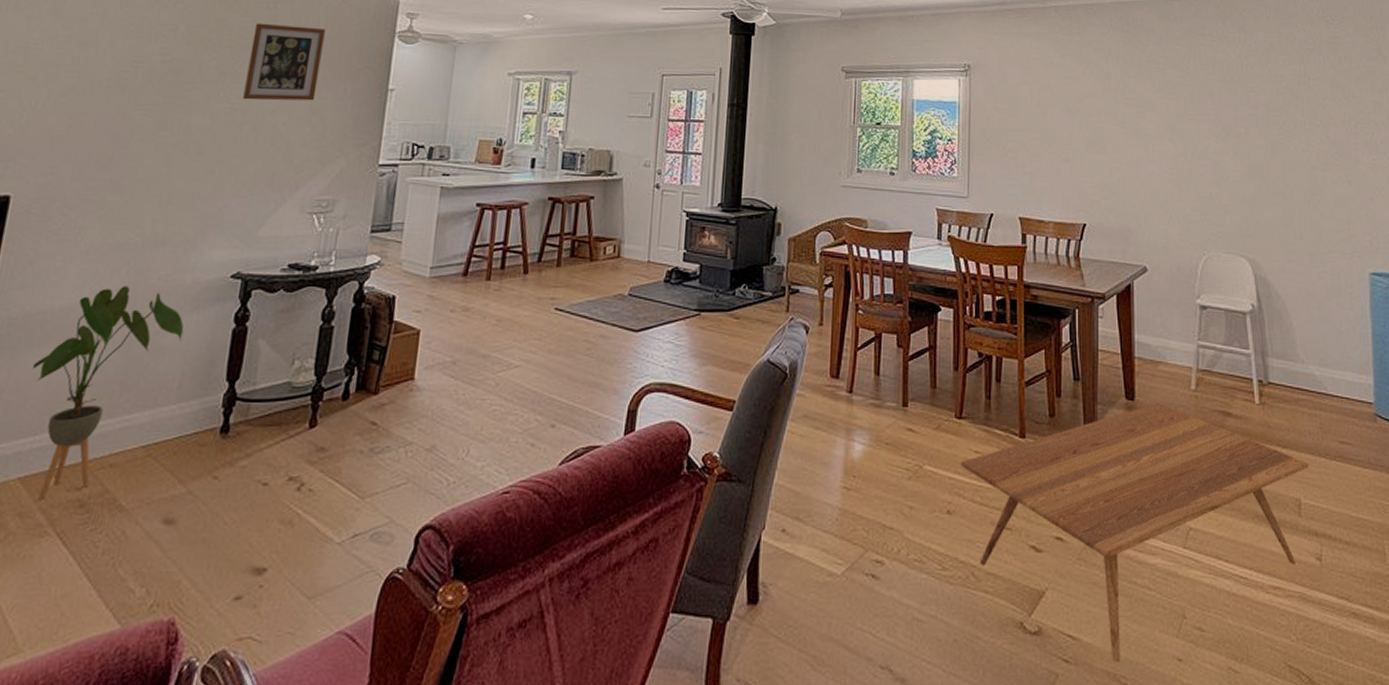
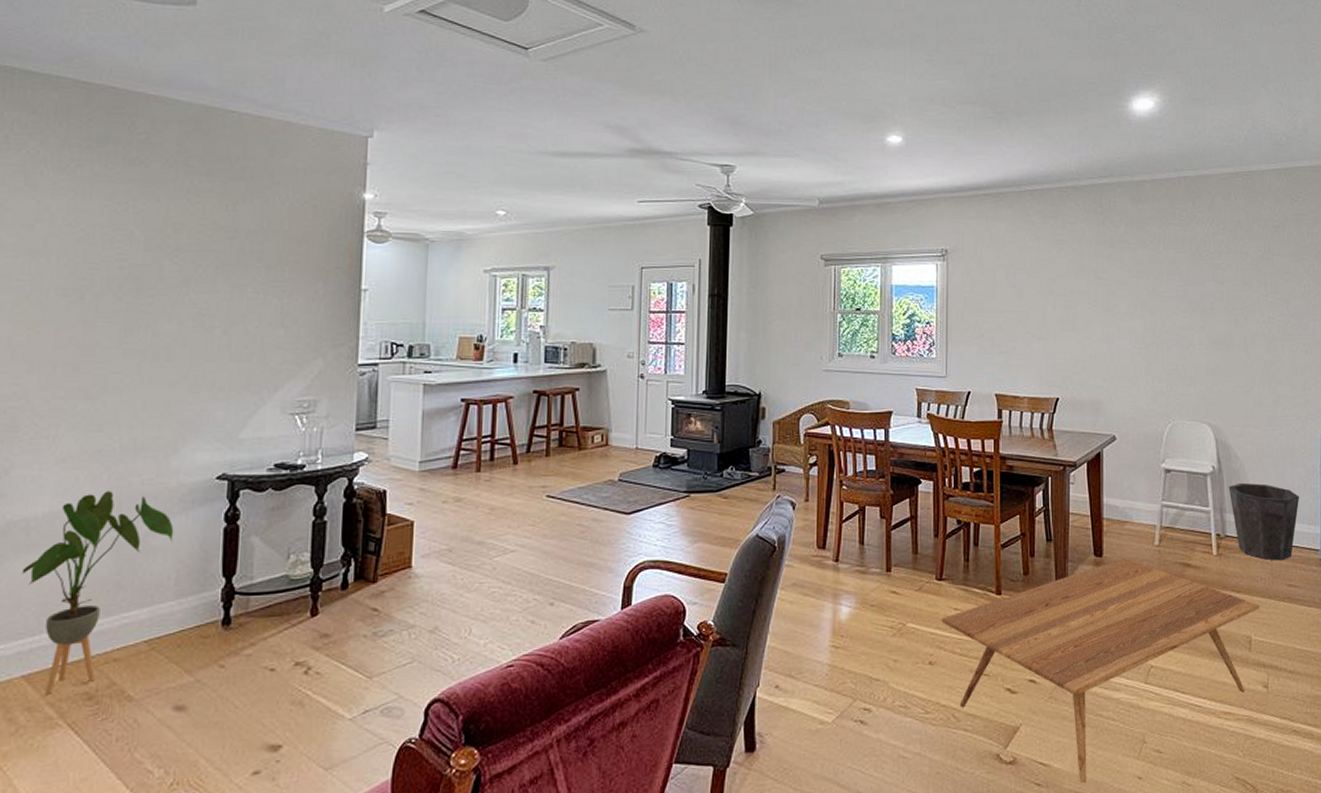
picture frame: present [243,23,326,101] -> none [210,225,290,304]
waste bin: none [1269,323,1349,414] -> present [1228,482,1300,561]

